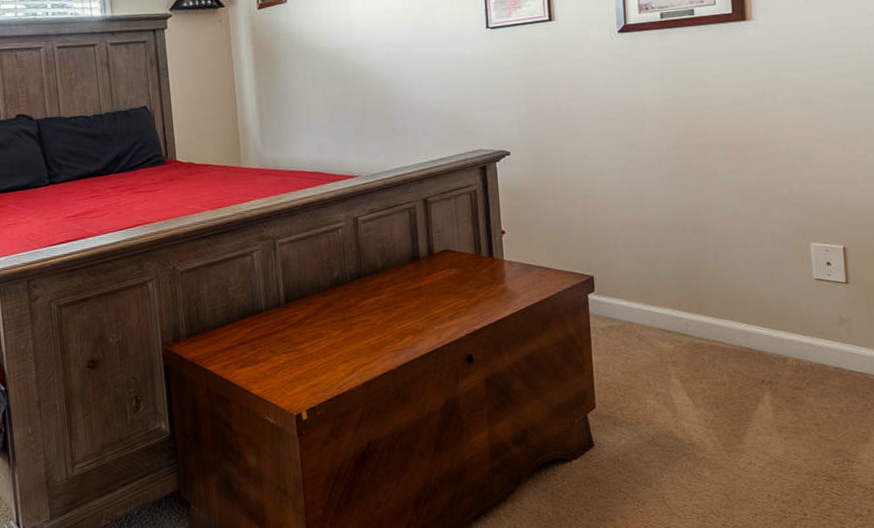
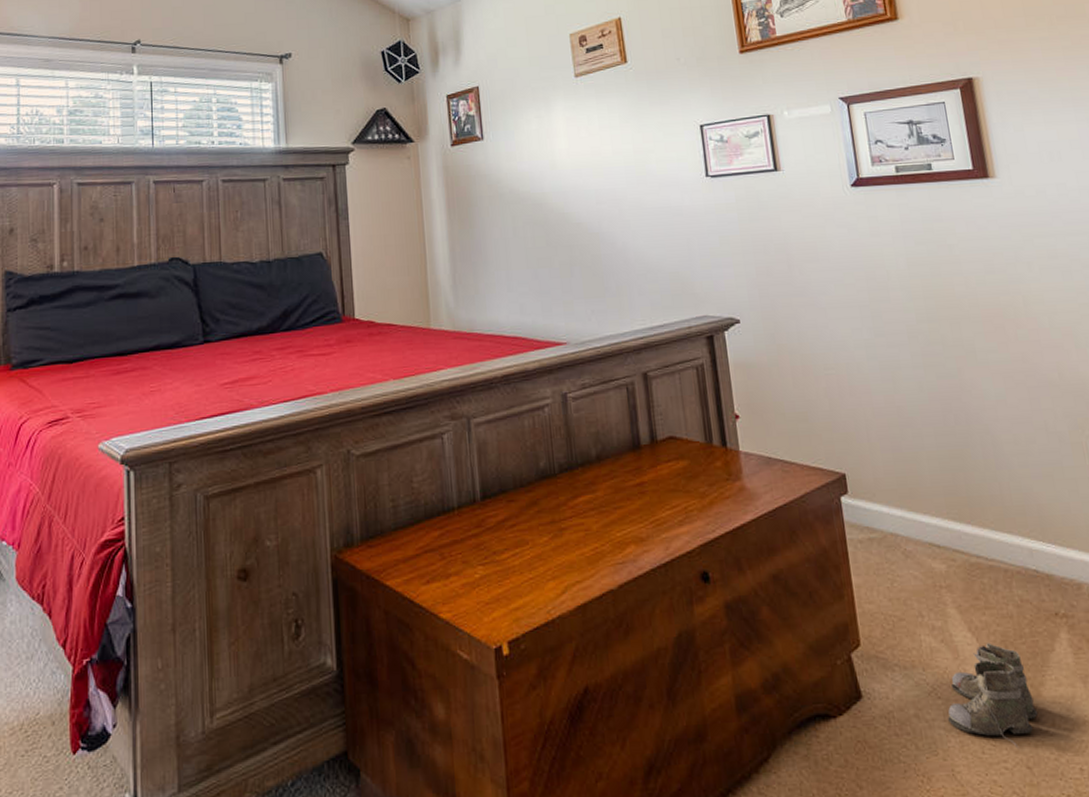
boots: none [663,404,739,481] -> present [948,643,1038,749]

